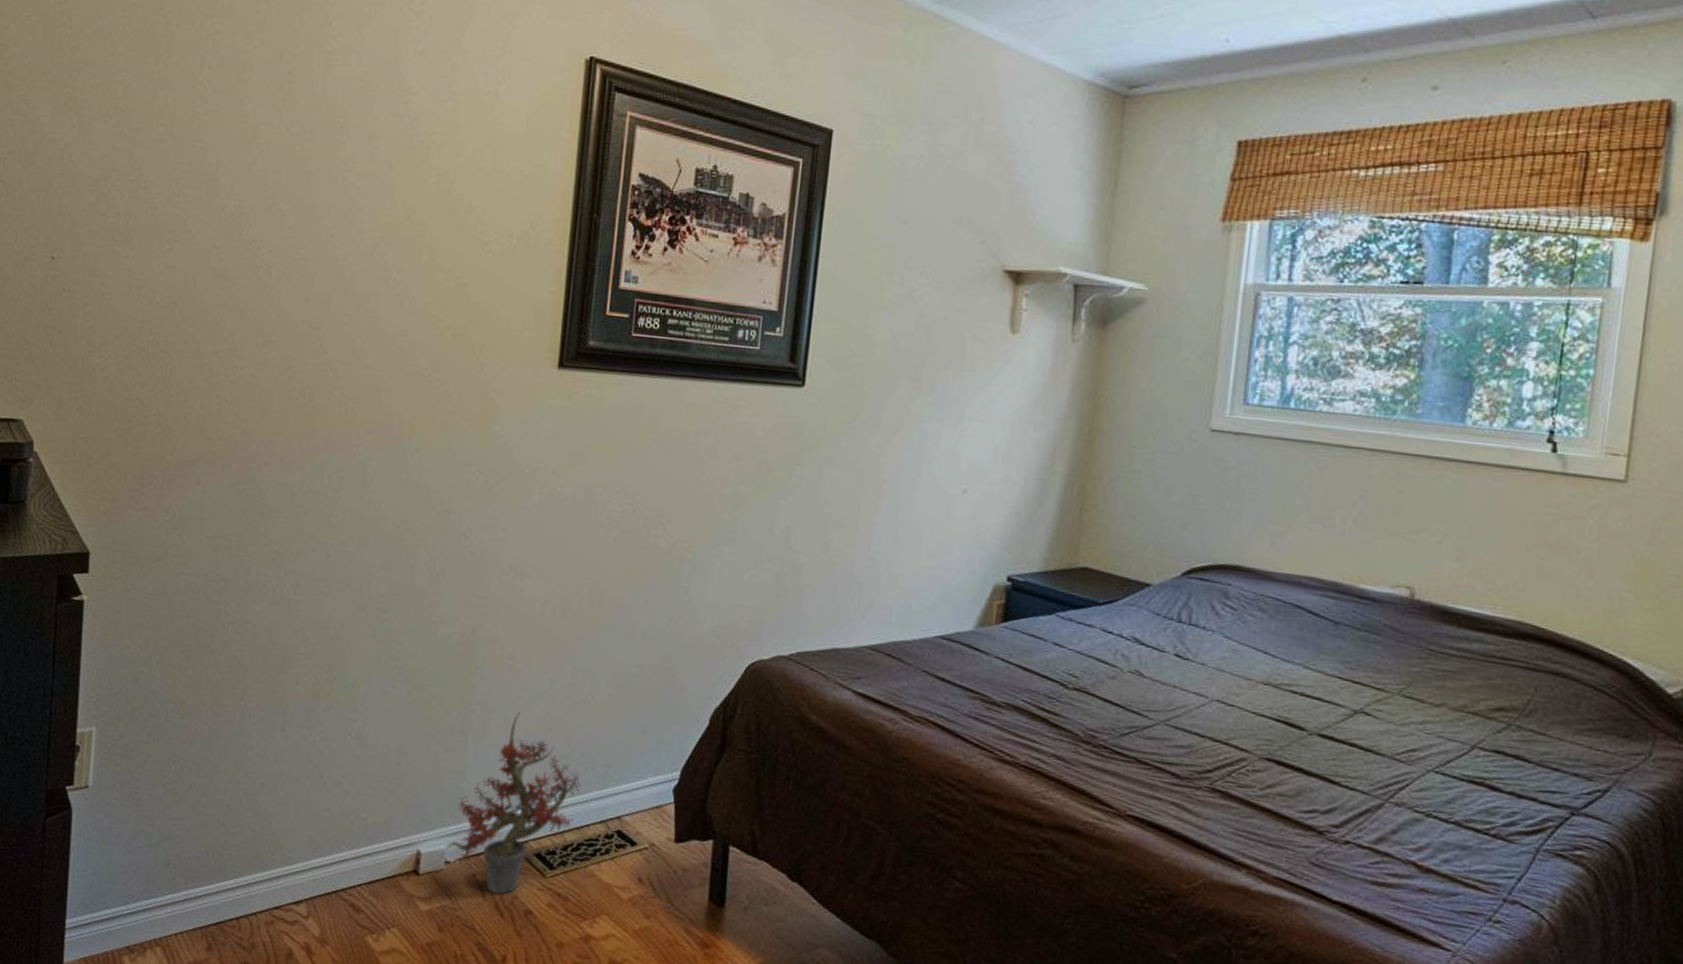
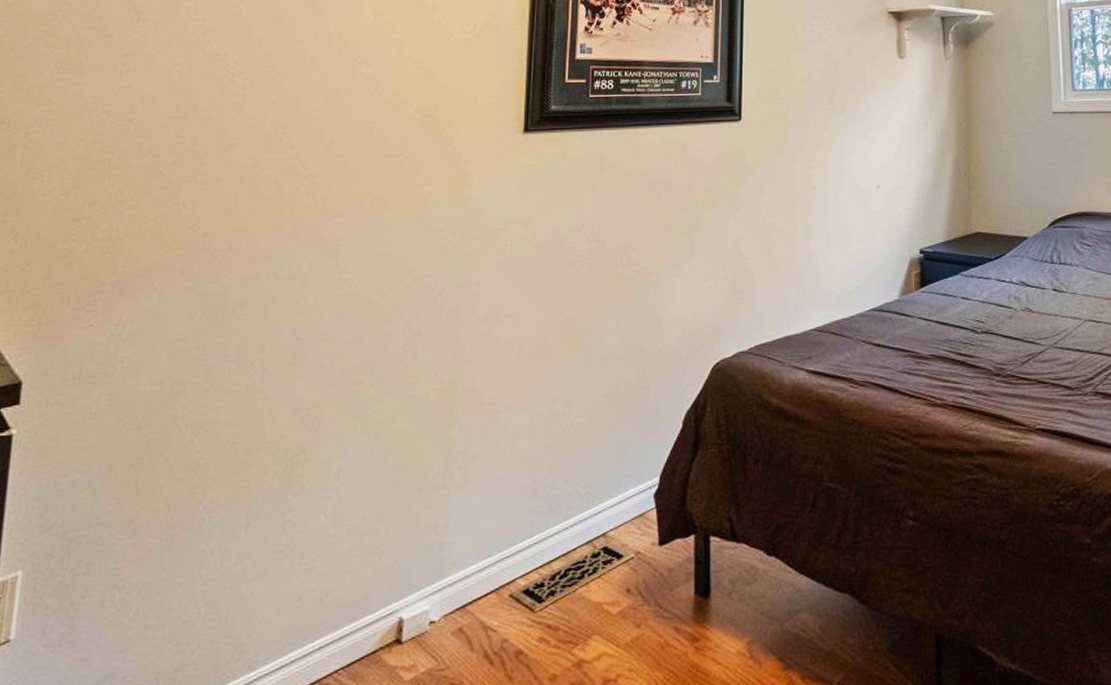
potted plant: present [445,712,581,895] -> none [429,454,565,643]

